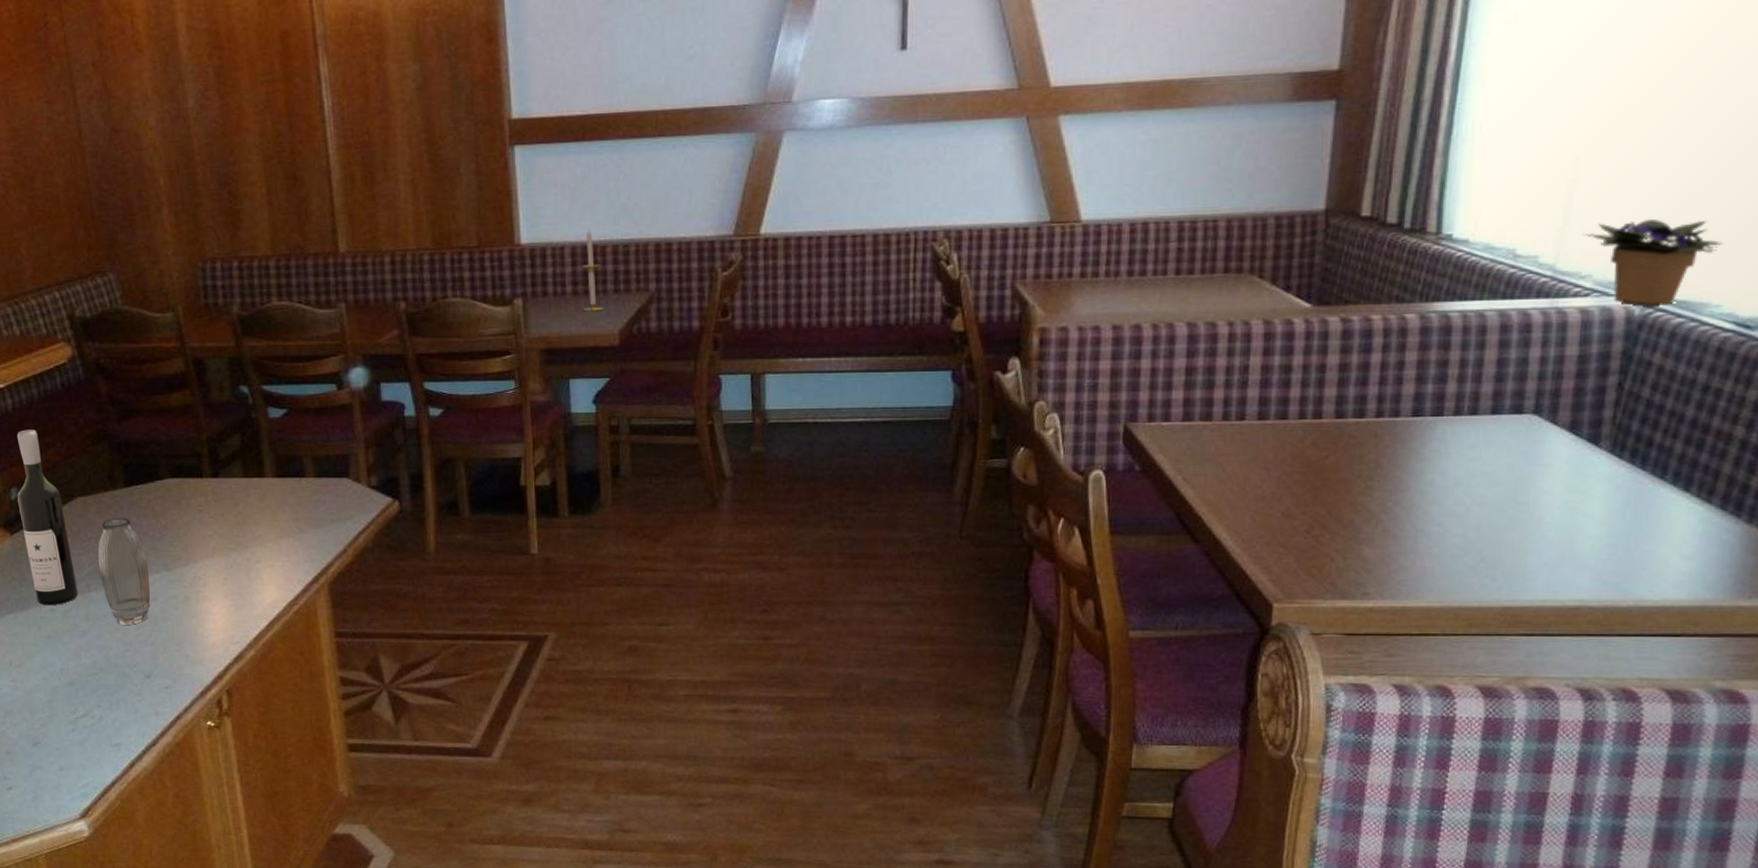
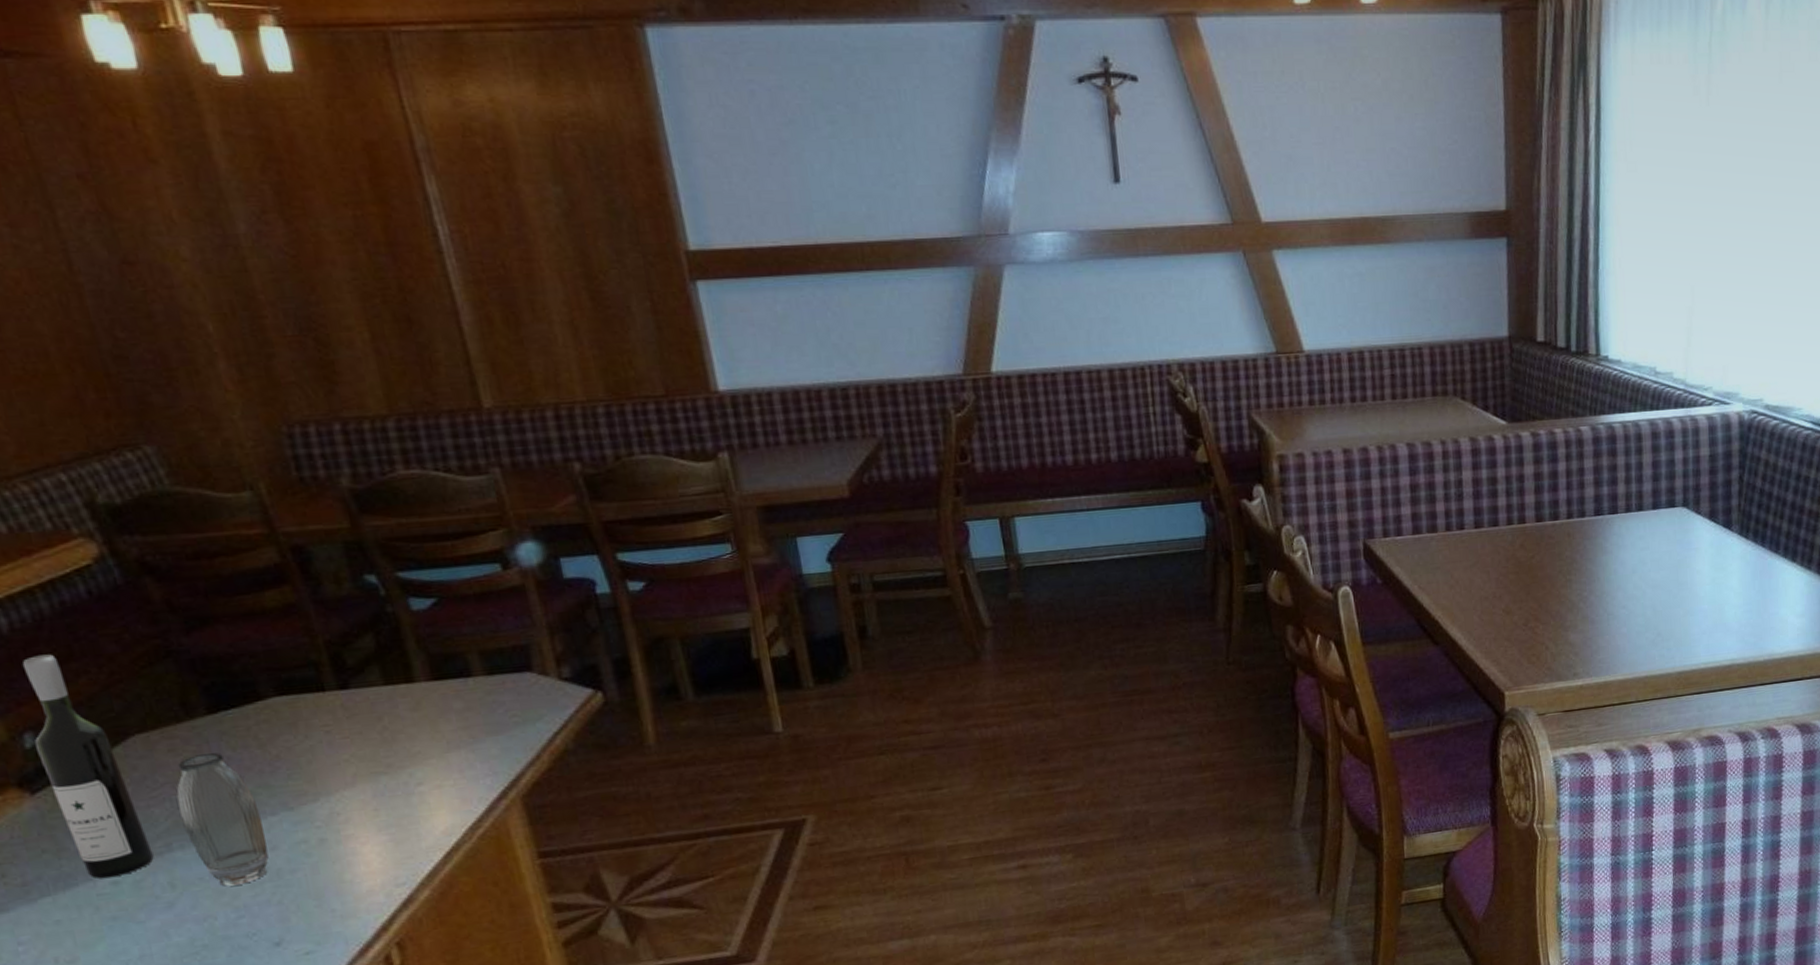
candle: present [582,229,605,312] -> none [795,372,828,463]
potted flower: present [1583,219,1722,305] -> none [1702,339,1798,411]

